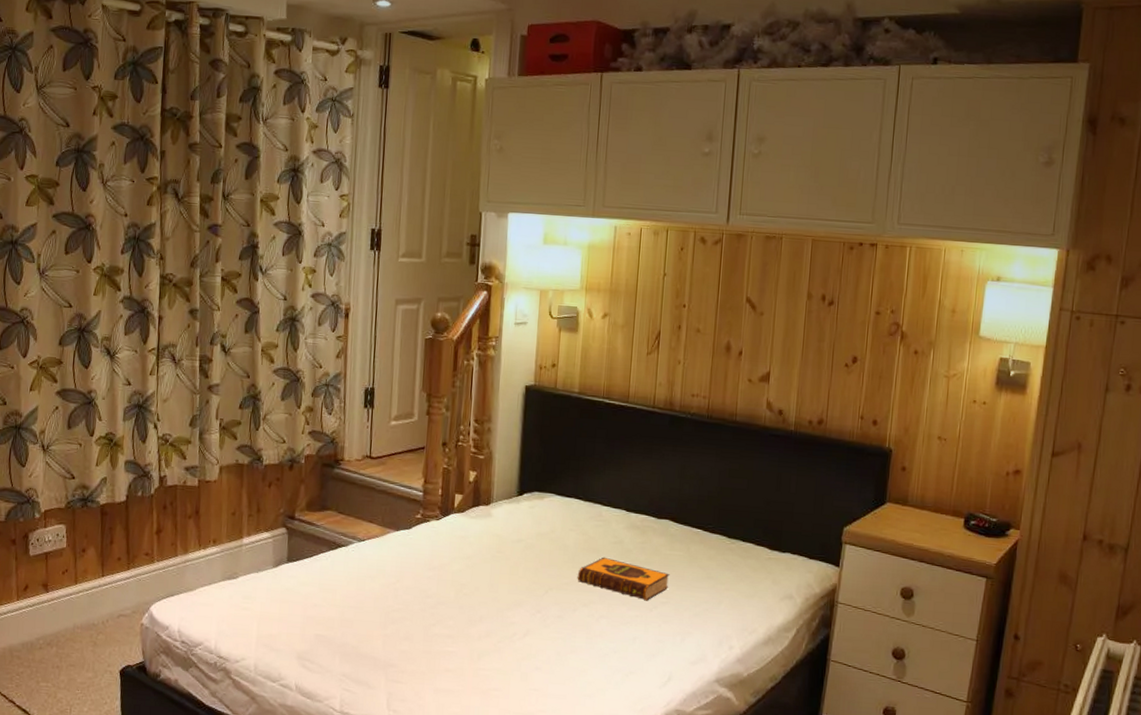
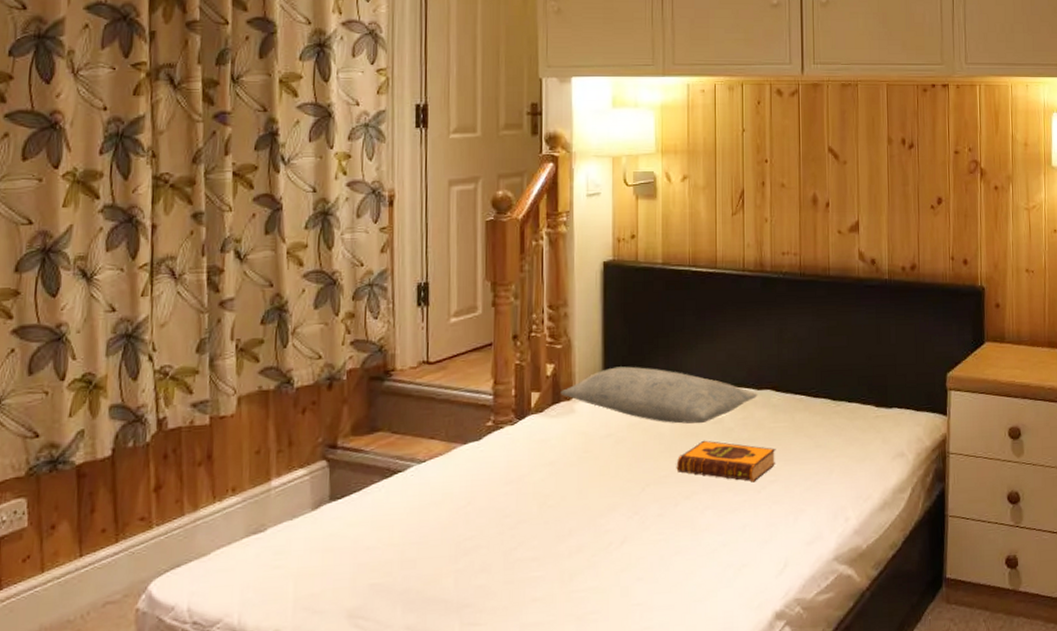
pillow: none [480,481,657,542] -> present [560,366,758,424]

